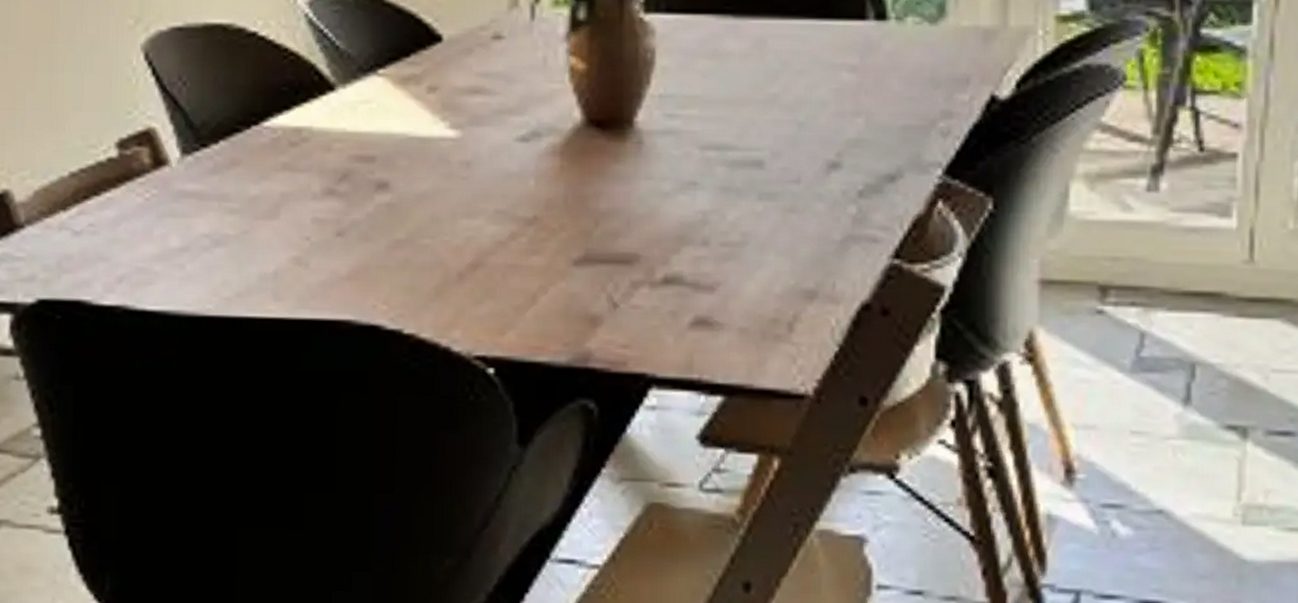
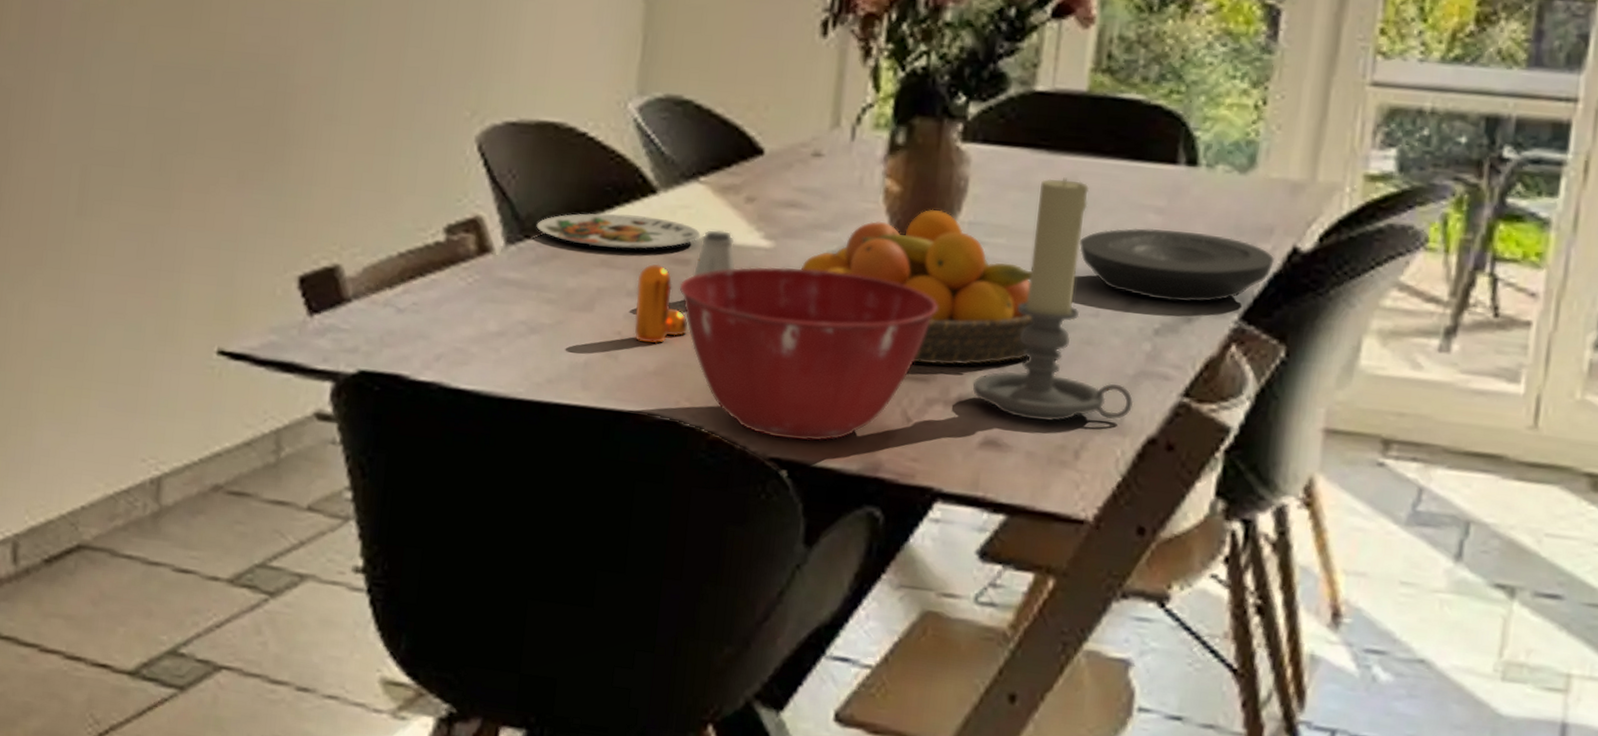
plate: none [212,114,384,151] -> present [536,213,701,250]
pepper shaker: none [322,163,379,247] -> present [634,264,688,344]
mixing bowl: none [366,155,635,336] -> present [679,266,938,441]
saltshaker: none [379,122,423,174] -> present [692,229,736,277]
fruit bowl: none [490,84,734,246] -> present [800,209,1033,365]
candle holder: none [677,41,844,295] -> present [972,177,1134,422]
plate: none [773,87,973,162] -> present [1079,228,1274,302]

